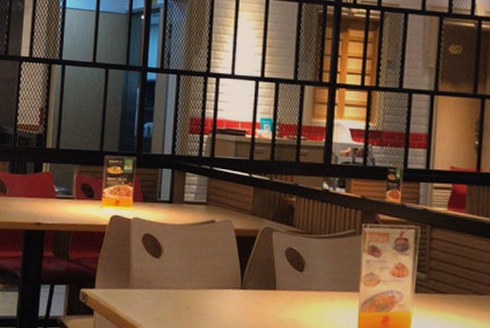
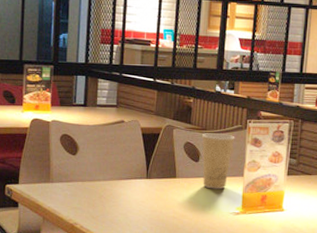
paper cup: none [306,237,348,306] -> present [201,133,235,189]

